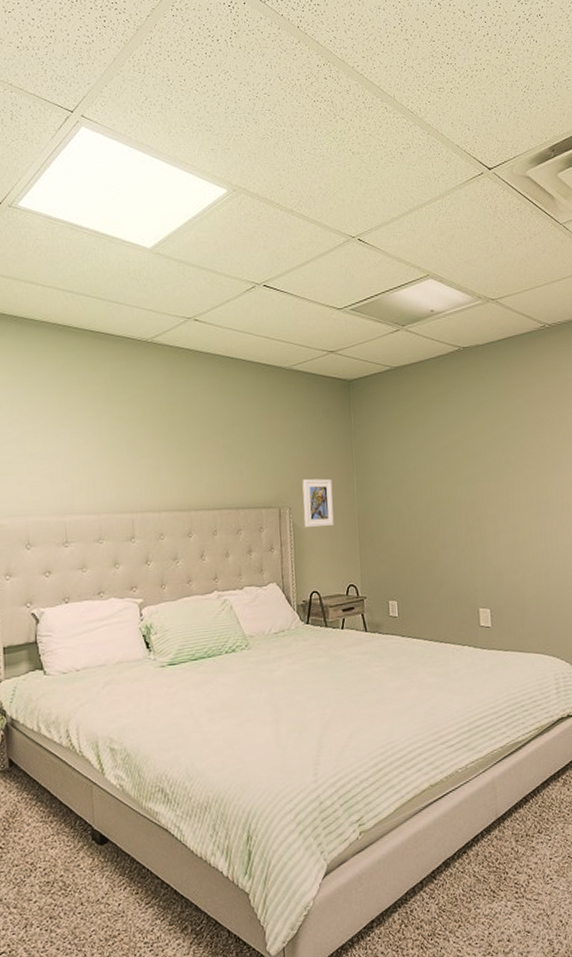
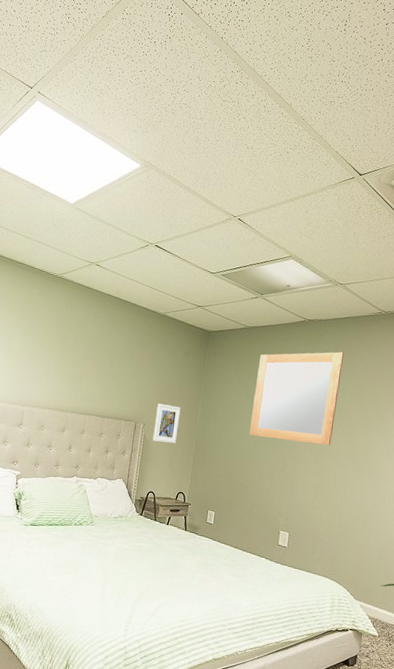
home mirror: none [415,379,518,499] -> present [249,351,344,446]

